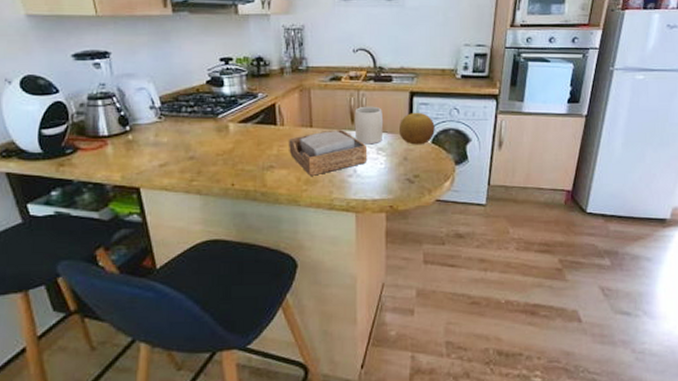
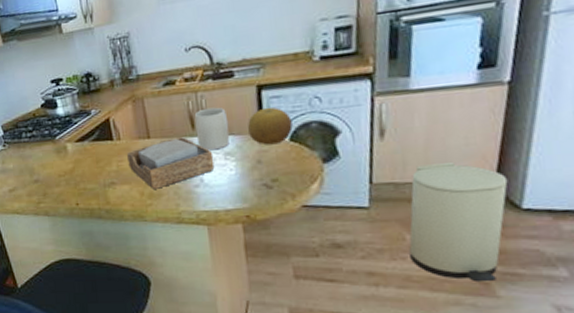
pedal bin: none [511,172,580,269] -> present [409,161,508,283]

